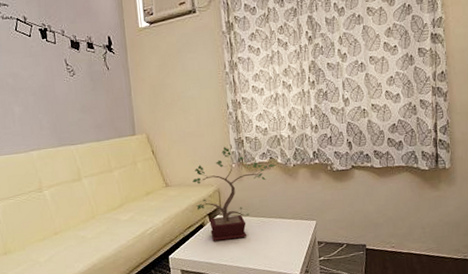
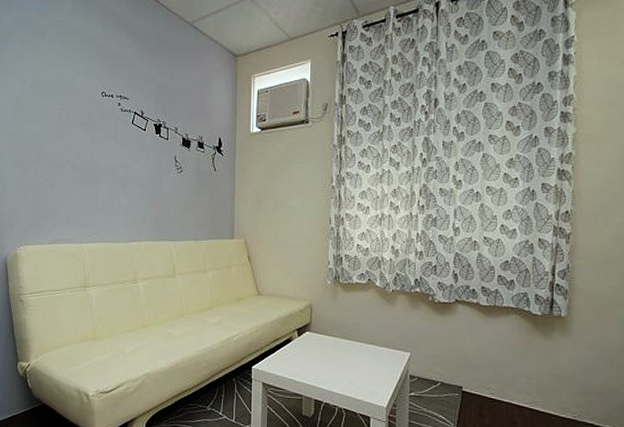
potted plant: present [192,146,275,241] -> none [285,261,373,360]

